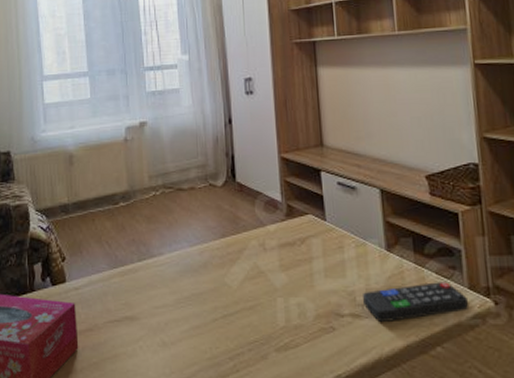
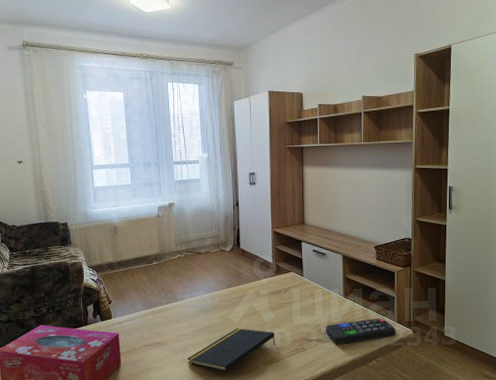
notepad: none [168,297,292,361] -> present [187,328,276,371]

